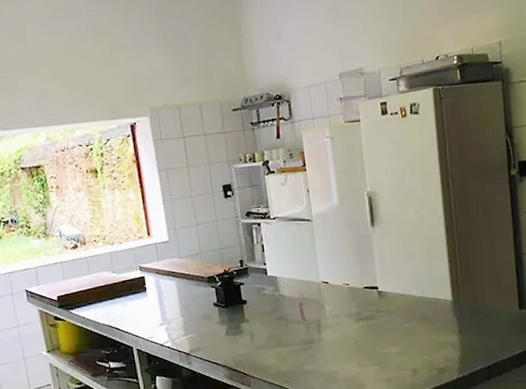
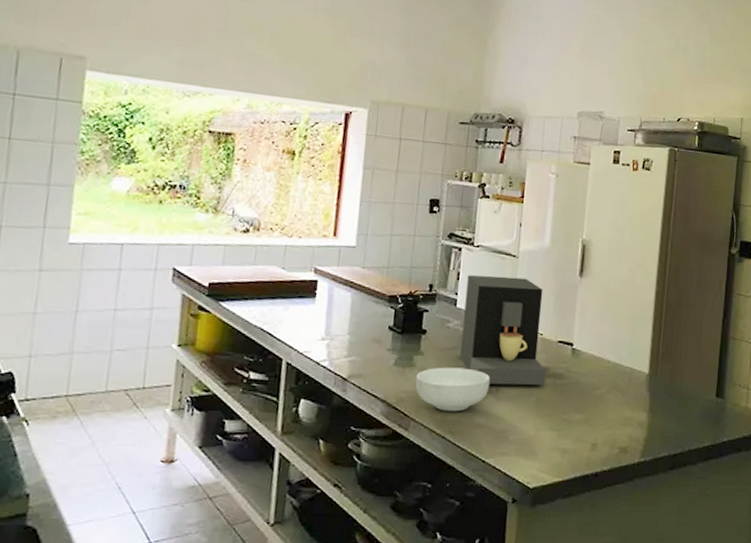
cereal bowl: none [246,325,312,365] -> present [415,367,491,412]
coffee maker: none [271,238,360,336] -> present [460,275,546,385]

